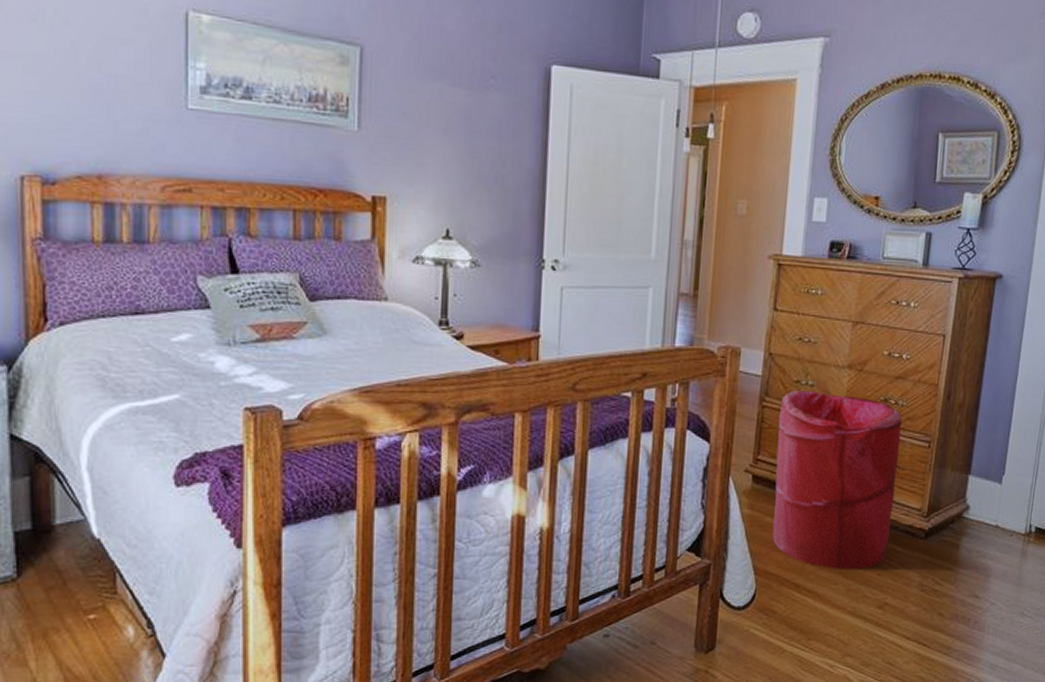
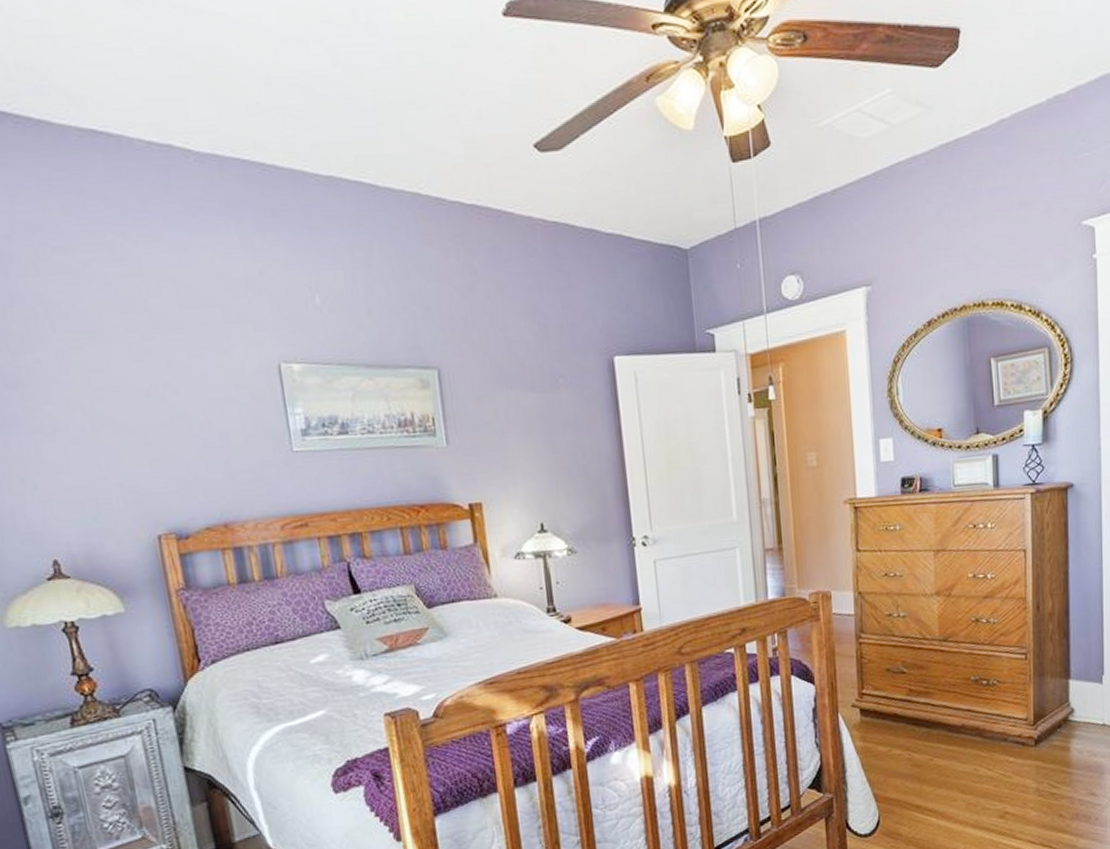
laundry hamper: present [772,390,903,569] -> none [876,620,1000,787]

